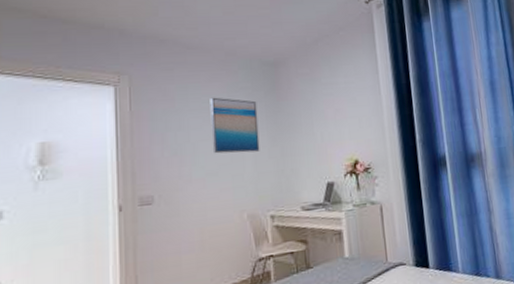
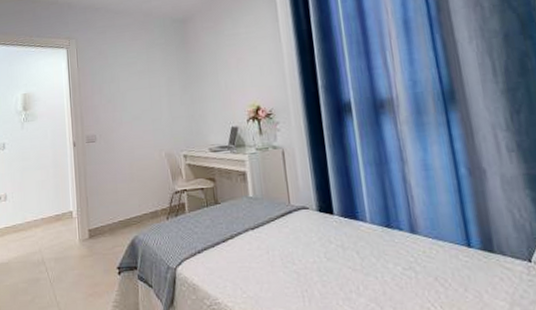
wall art: present [210,97,260,154] -> none [133,53,174,101]

